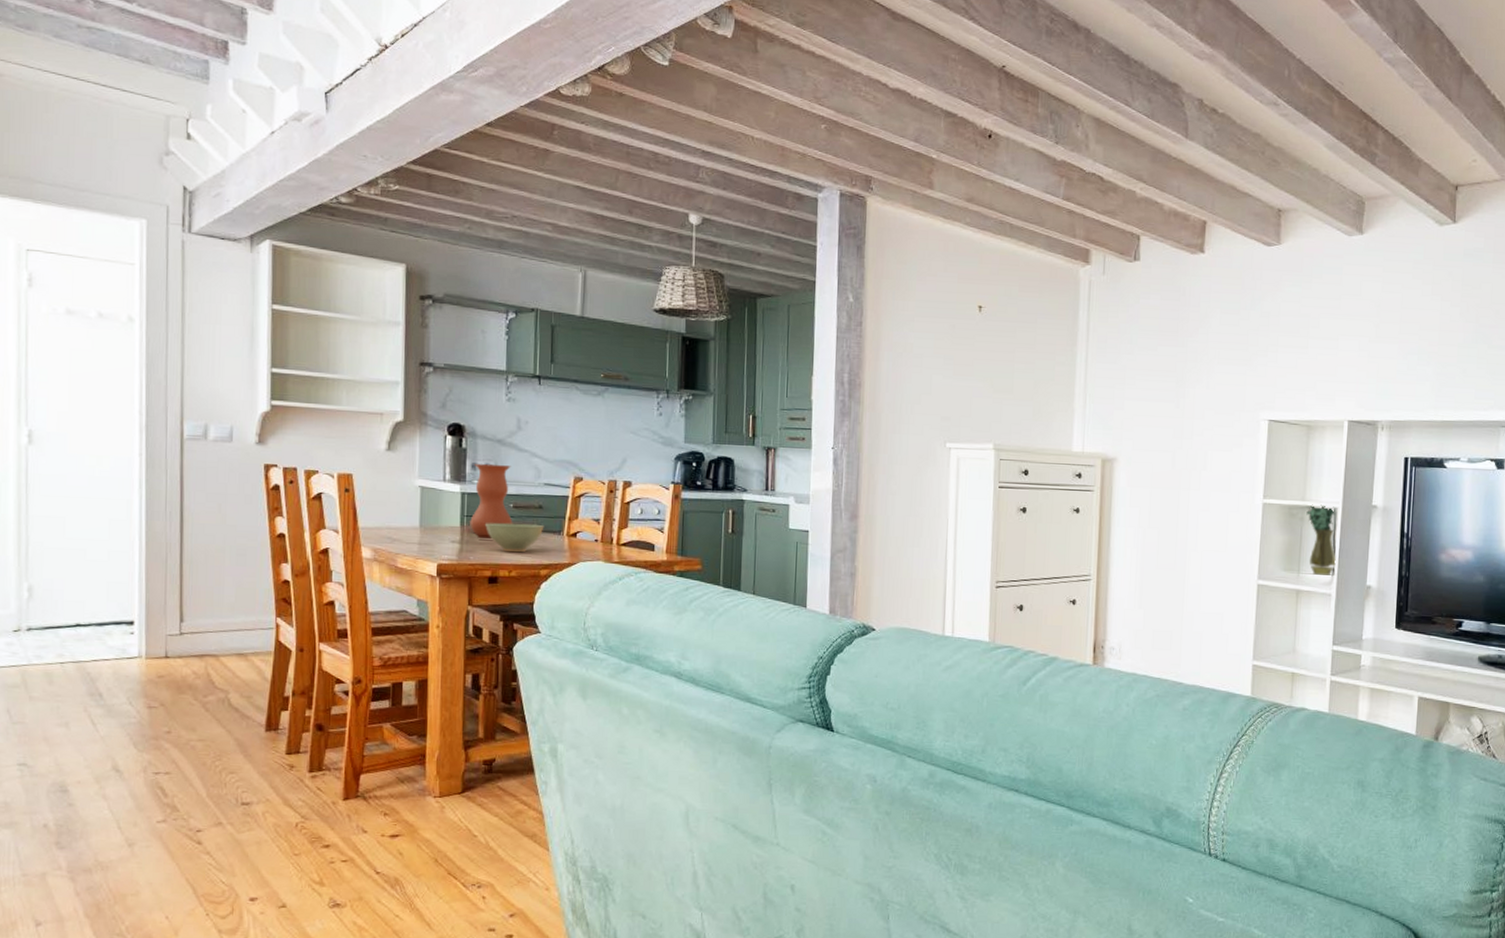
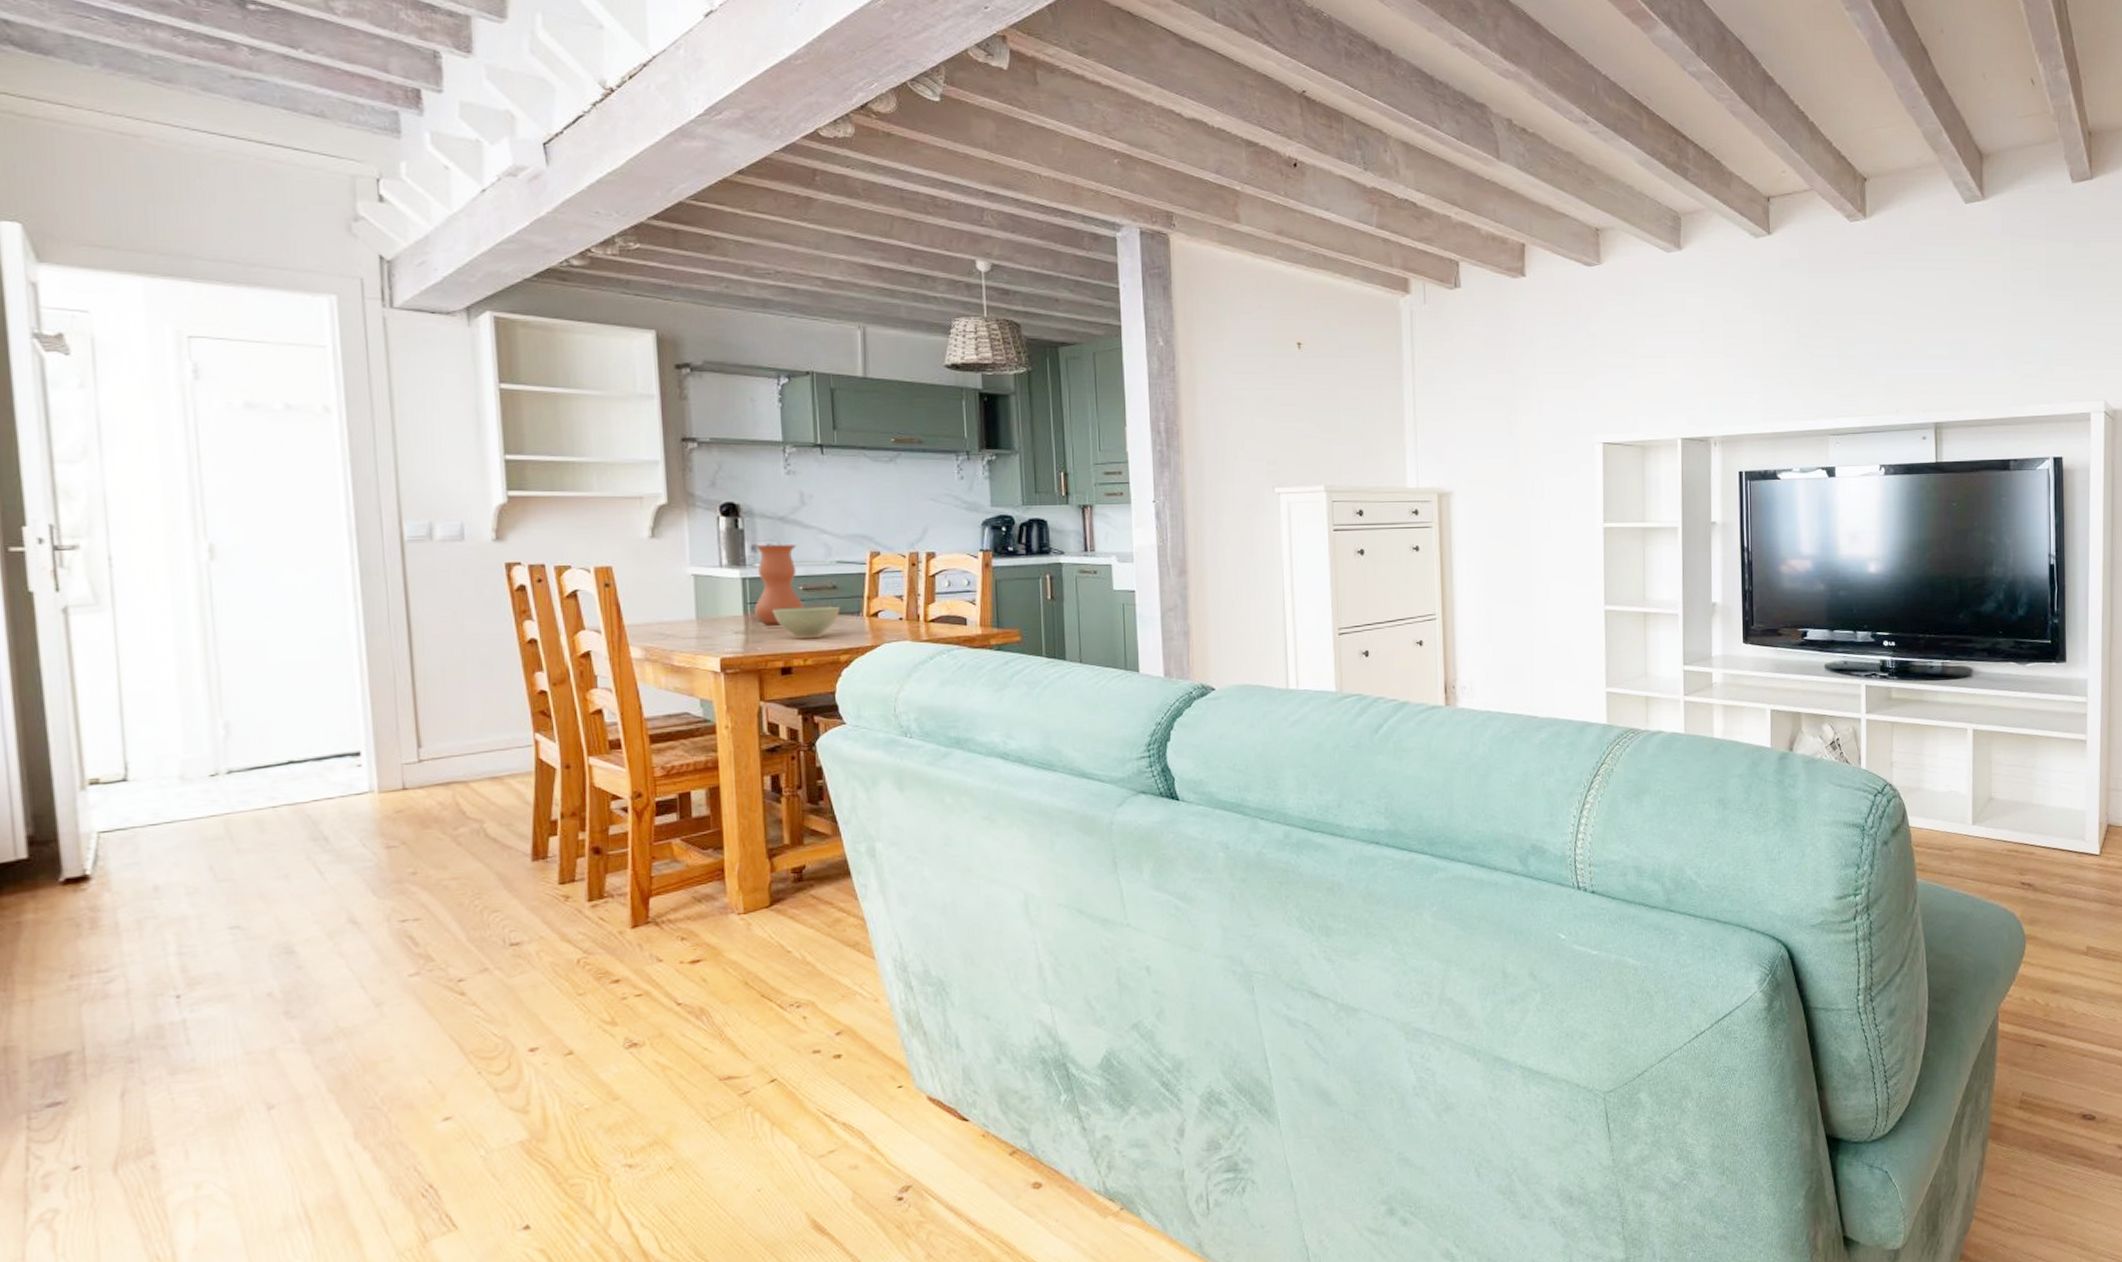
vase: present [1306,504,1336,575] -> none [1647,525,1680,596]

